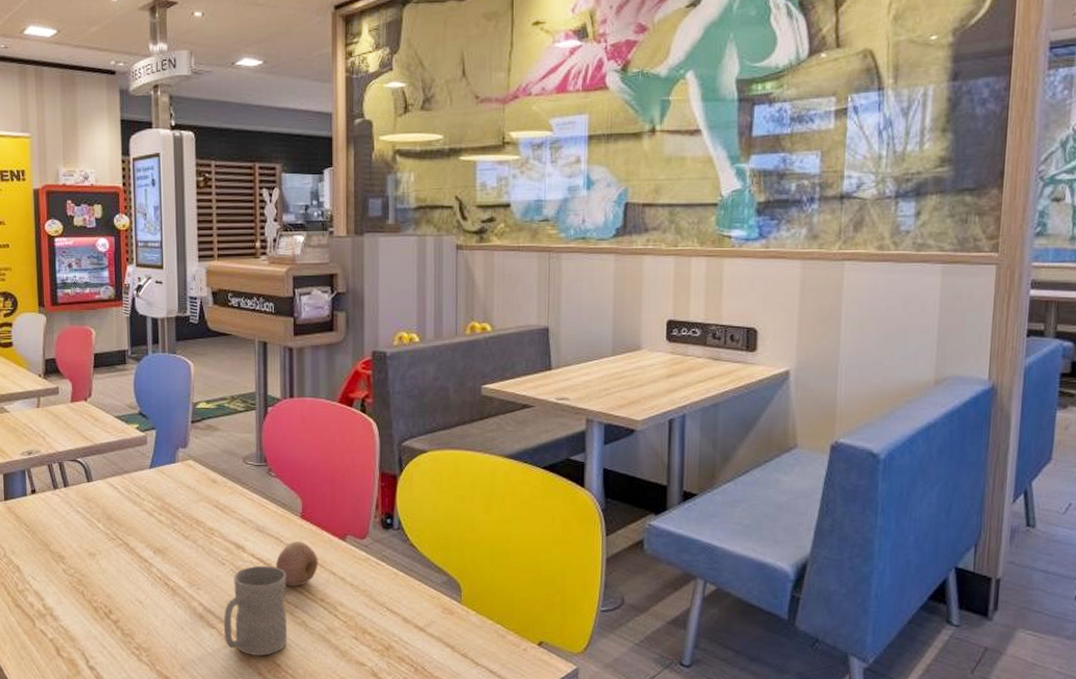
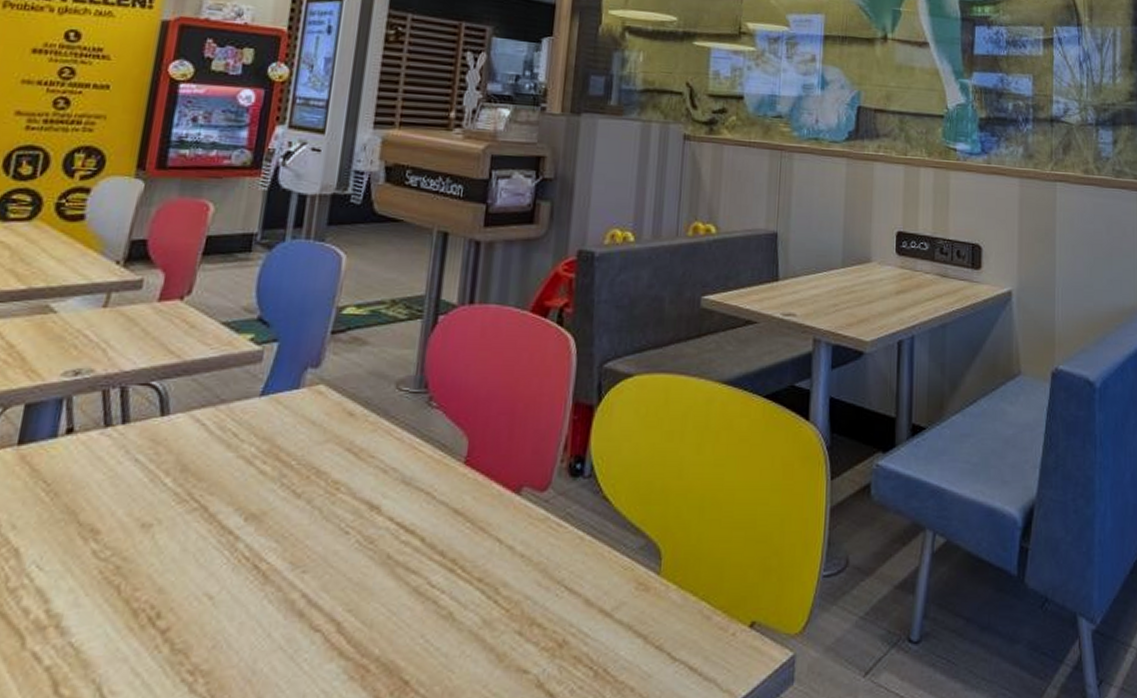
mug: present [223,565,287,656] -> none [331,533,435,671]
fruit: present [275,542,318,586] -> none [420,497,481,562]

